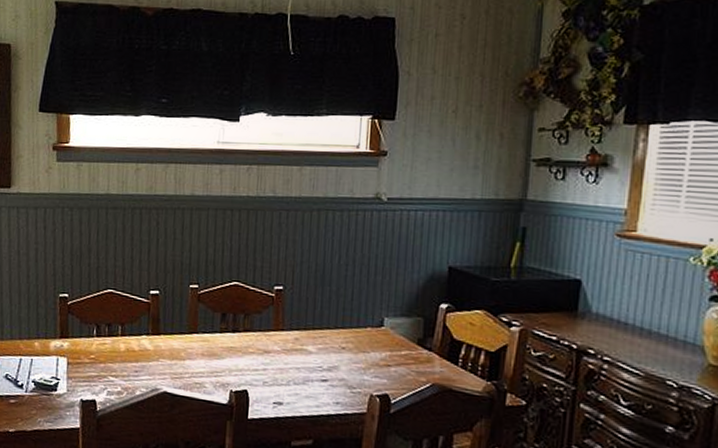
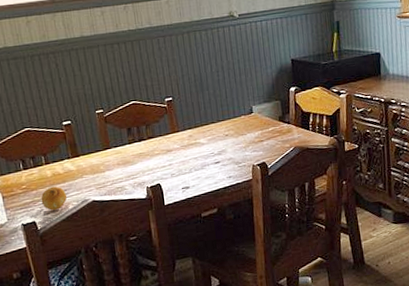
fruit: none [107,363,137,393] -> present [41,186,68,211]

